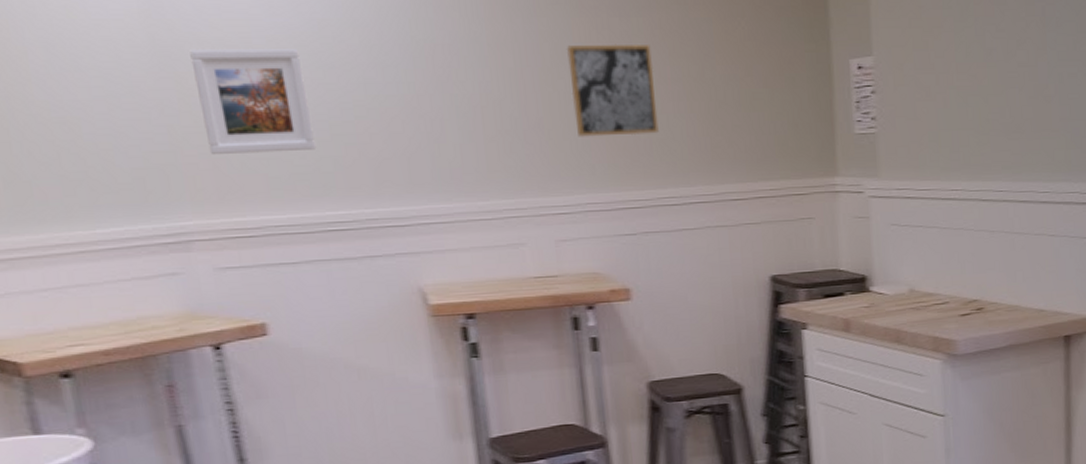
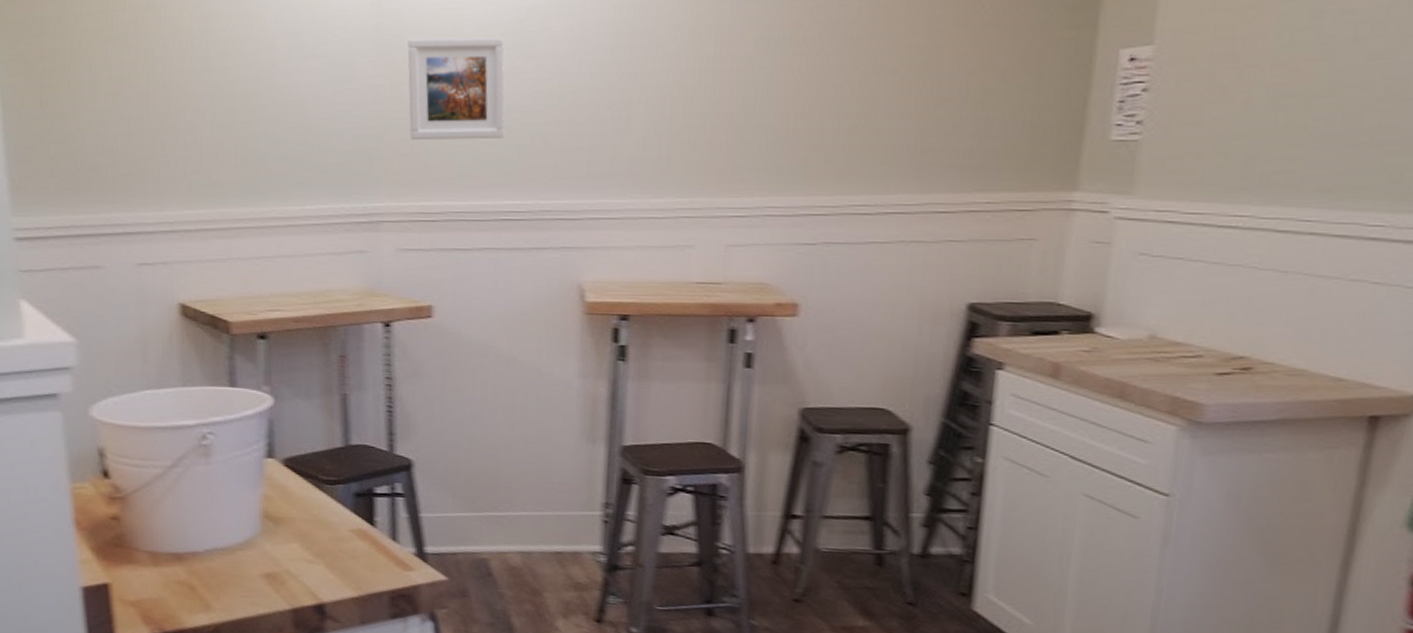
wall art: present [566,44,659,137] -> none [769,31,870,134]

